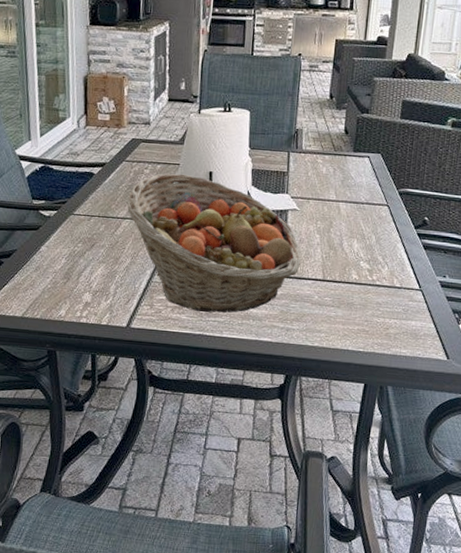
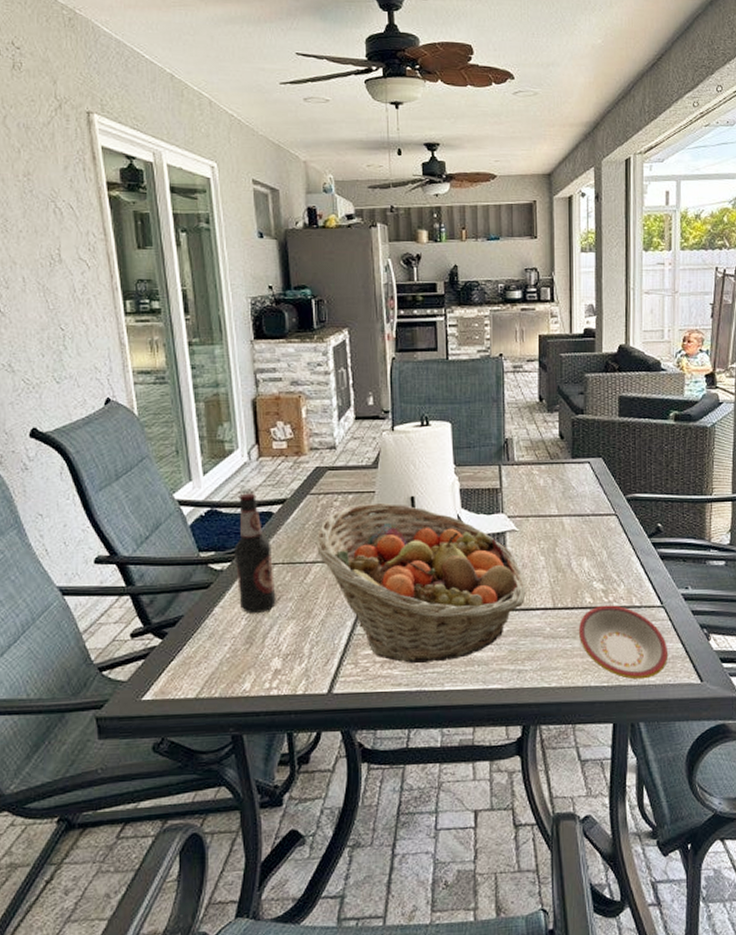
bottle: none [60,155,91,256] -> present [234,493,276,614]
plate: none [342,282,421,350] -> present [578,605,669,680]

